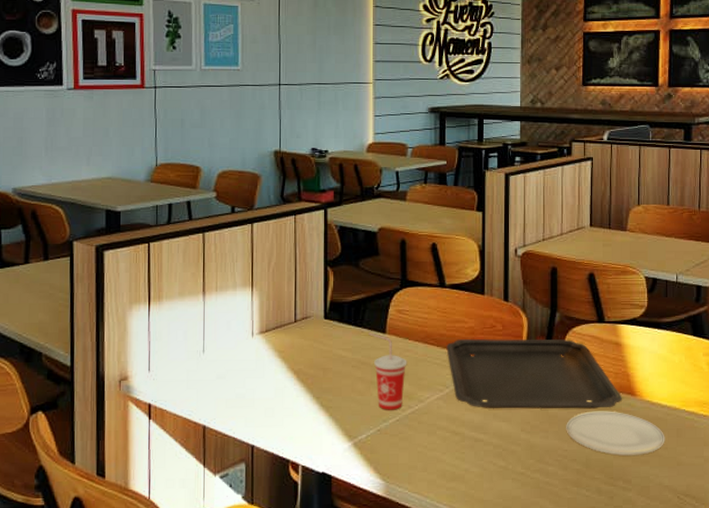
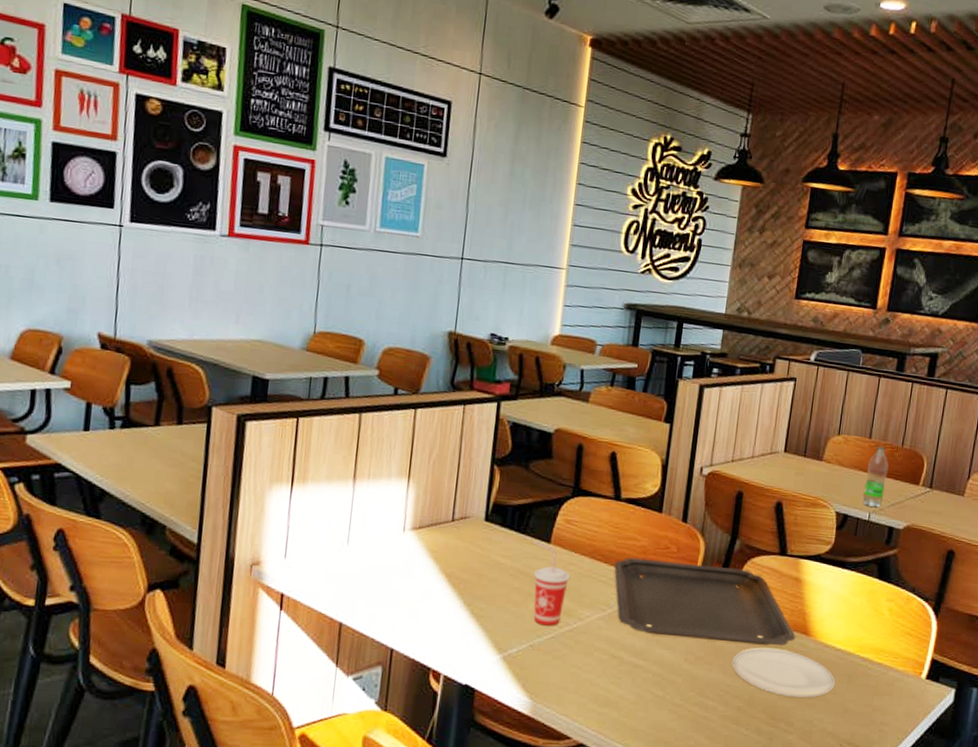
bottle: none [668,212,689,269] -> present [862,446,889,508]

